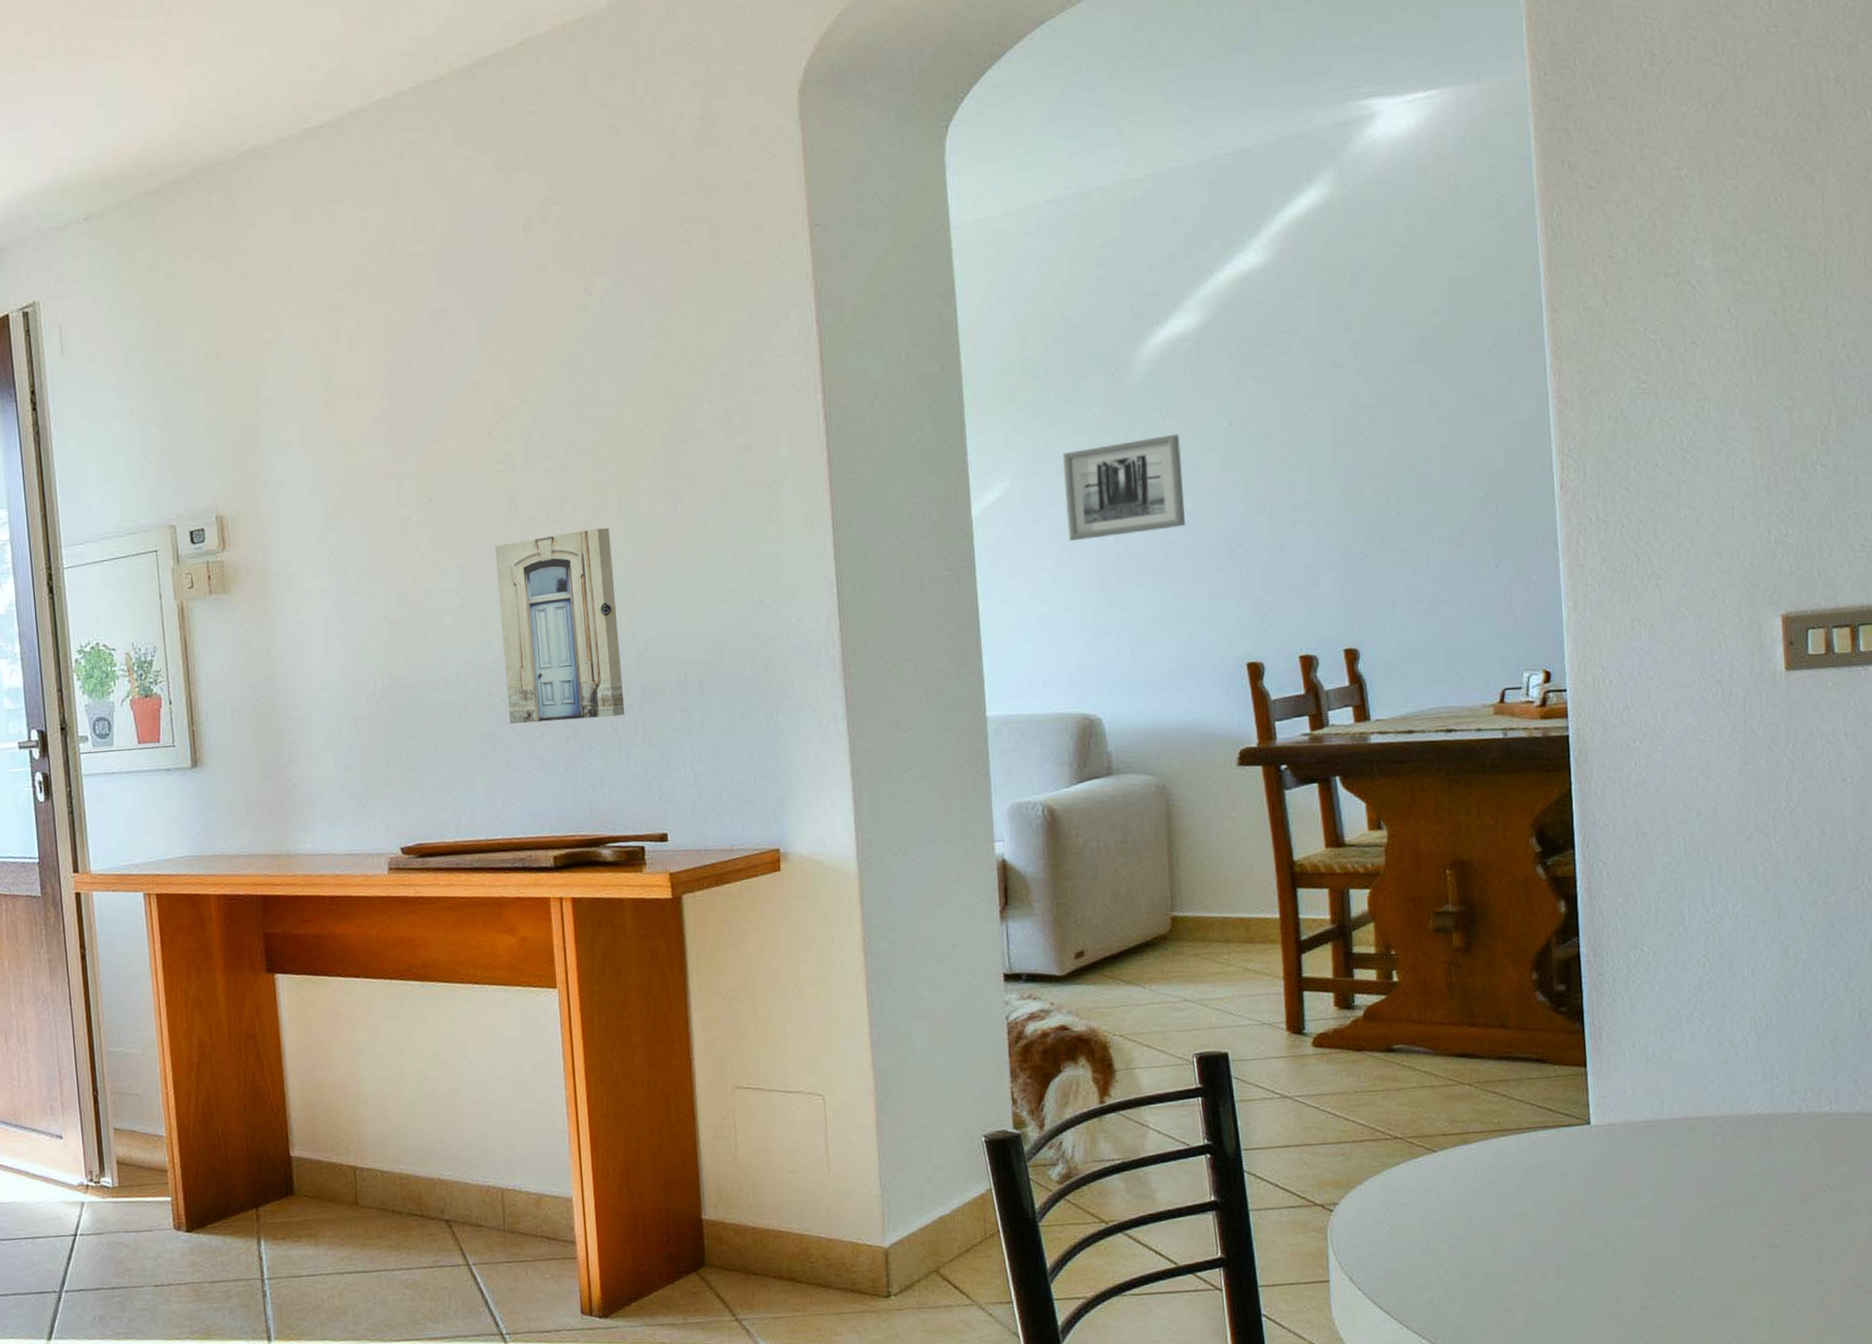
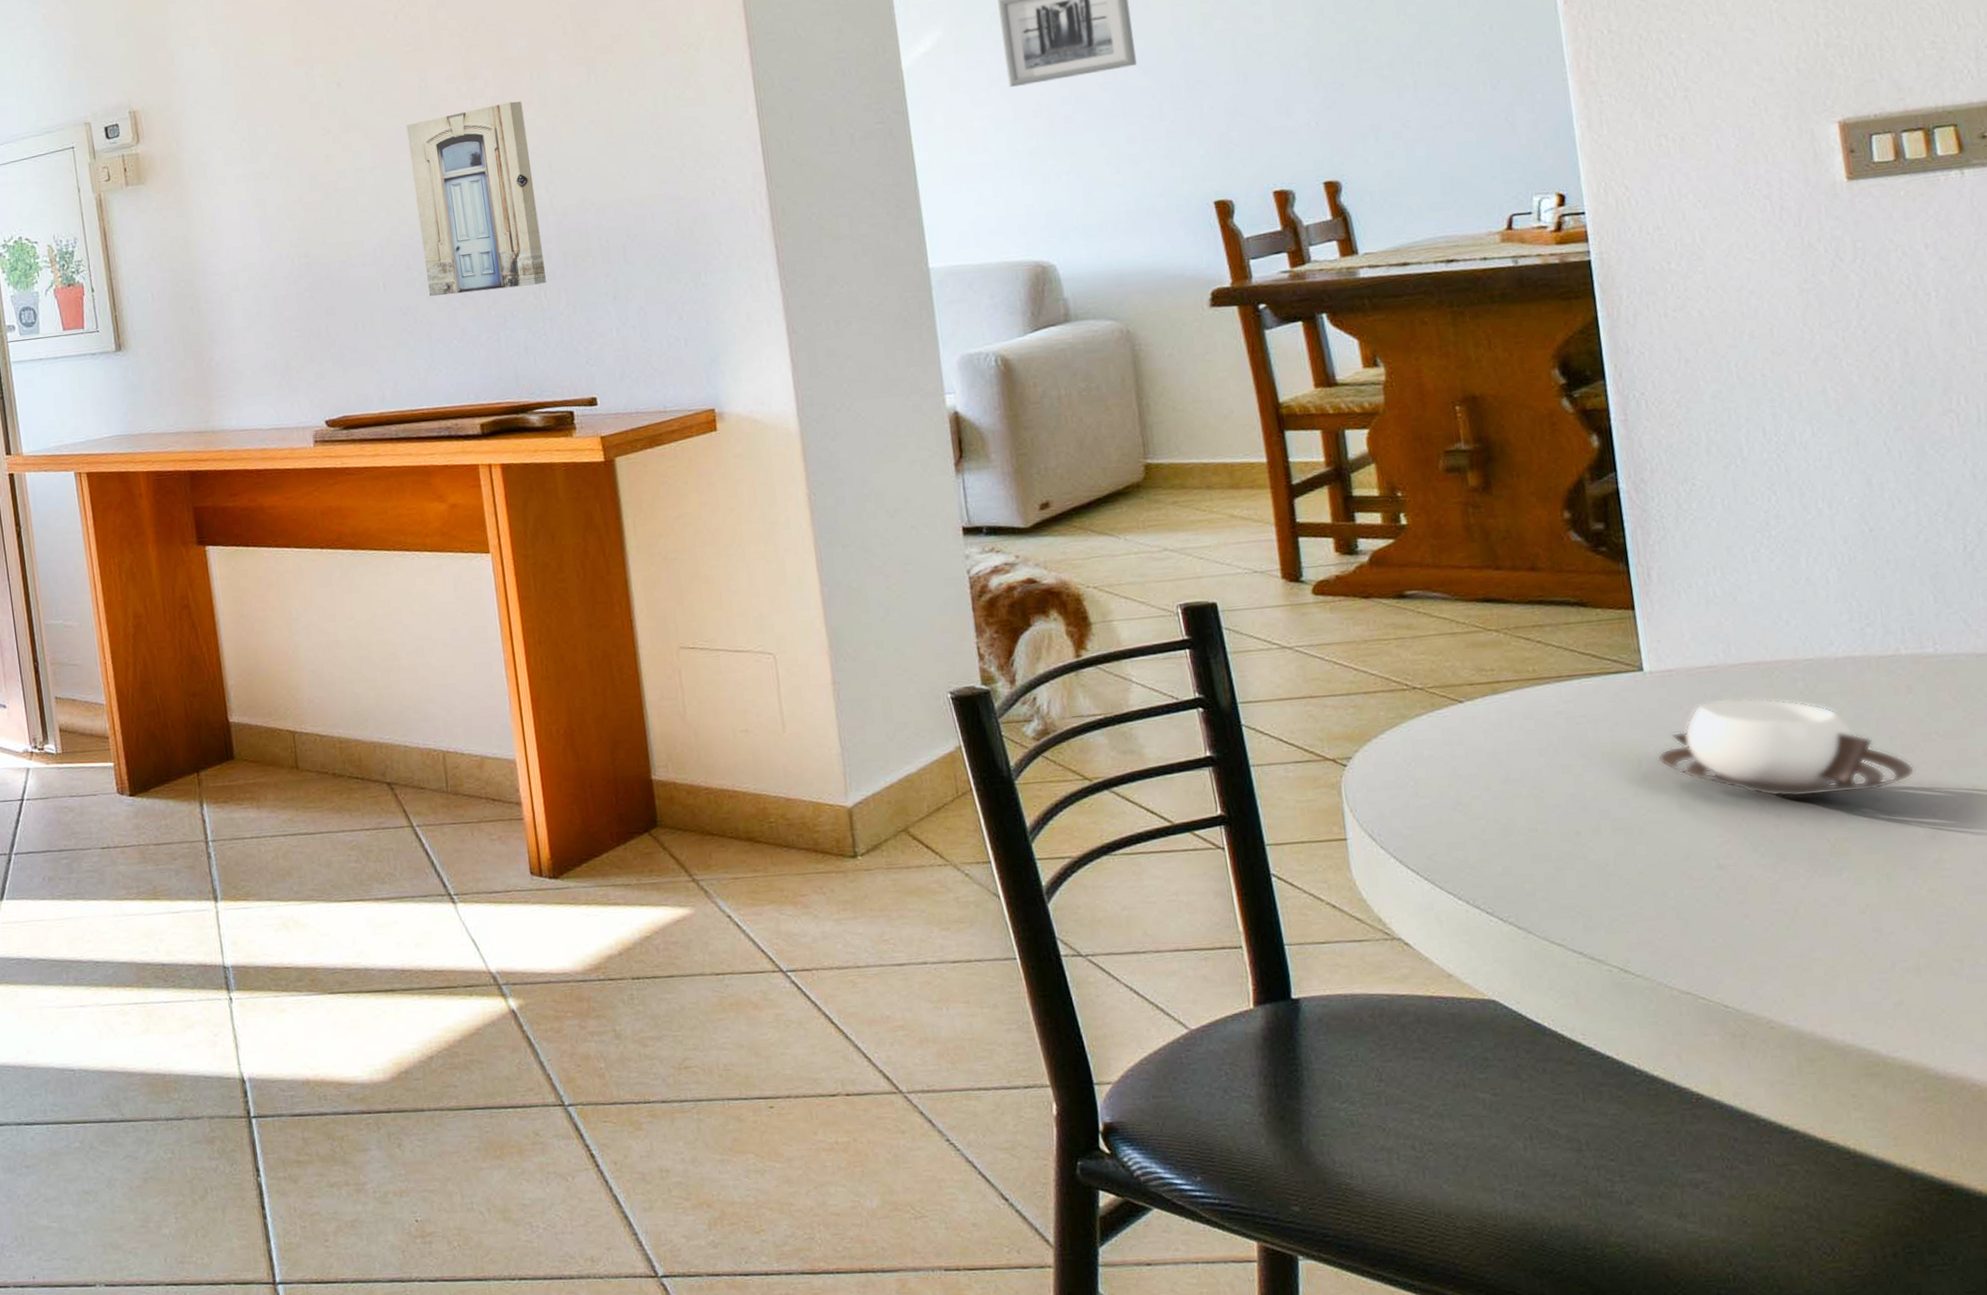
cup: none [1598,1151,1808,1244] -> present [1657,698,1915,798]

